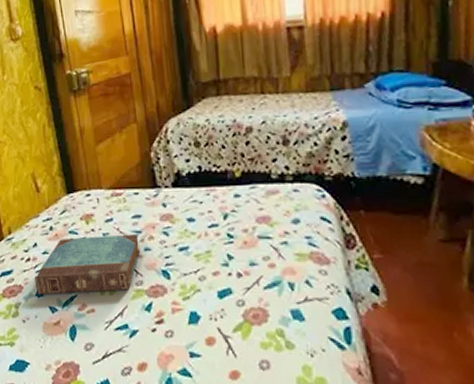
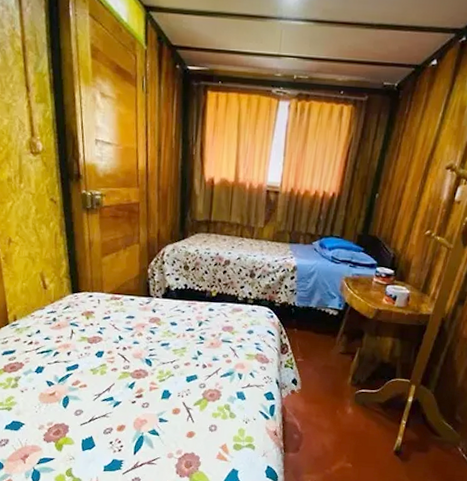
book: present [35,234,141,295] -> none [35,328,131,372]

